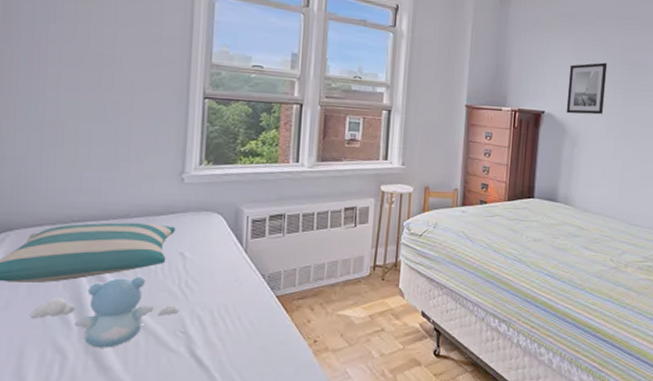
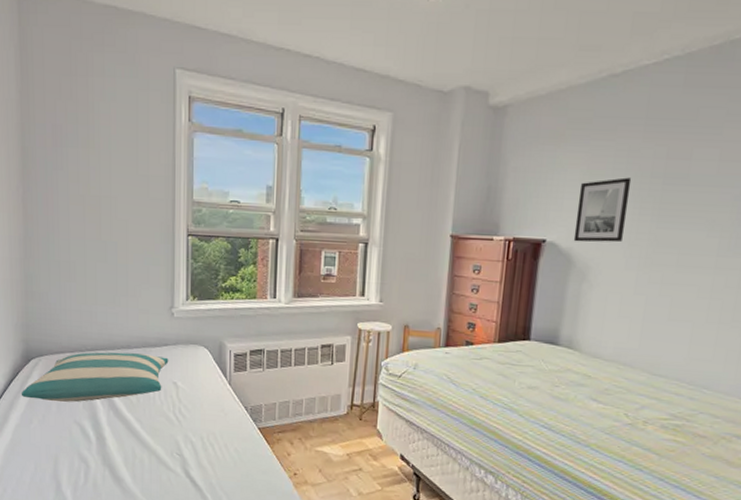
teddy bear: present [29,277,179,348] -> none [60,401,175,462]

